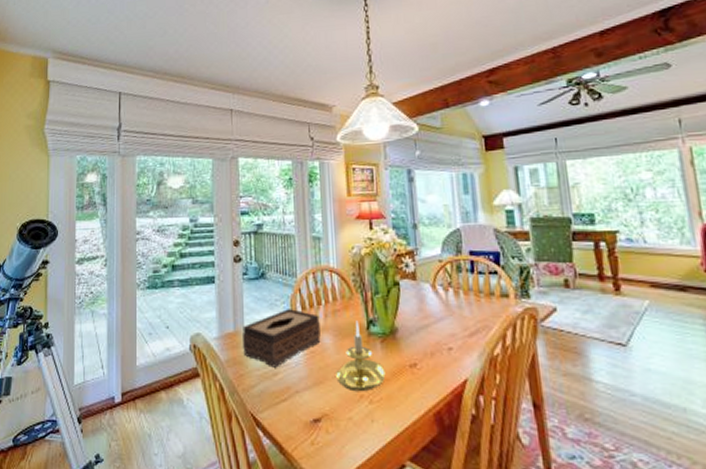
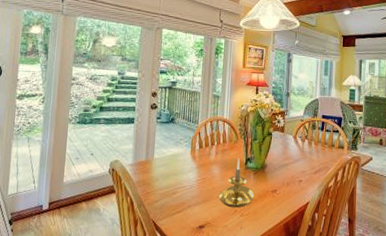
tissue box: present [241,309,321,368] -> none [151,146,212,189]

